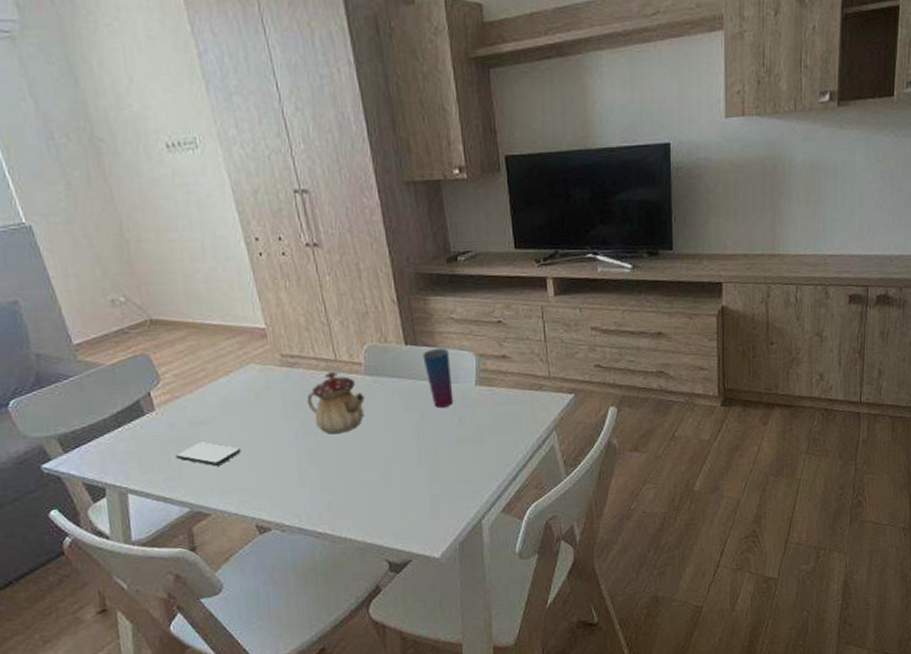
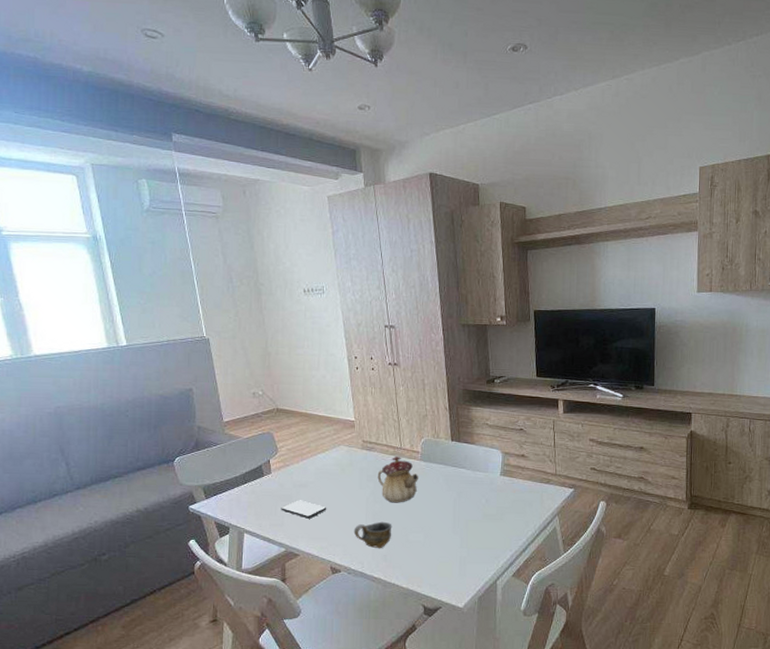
cup: none [282,459,335,496] -> present [353,521,392,549]
cup: present [422,347,454,407] -> none [463,445,483,490]

